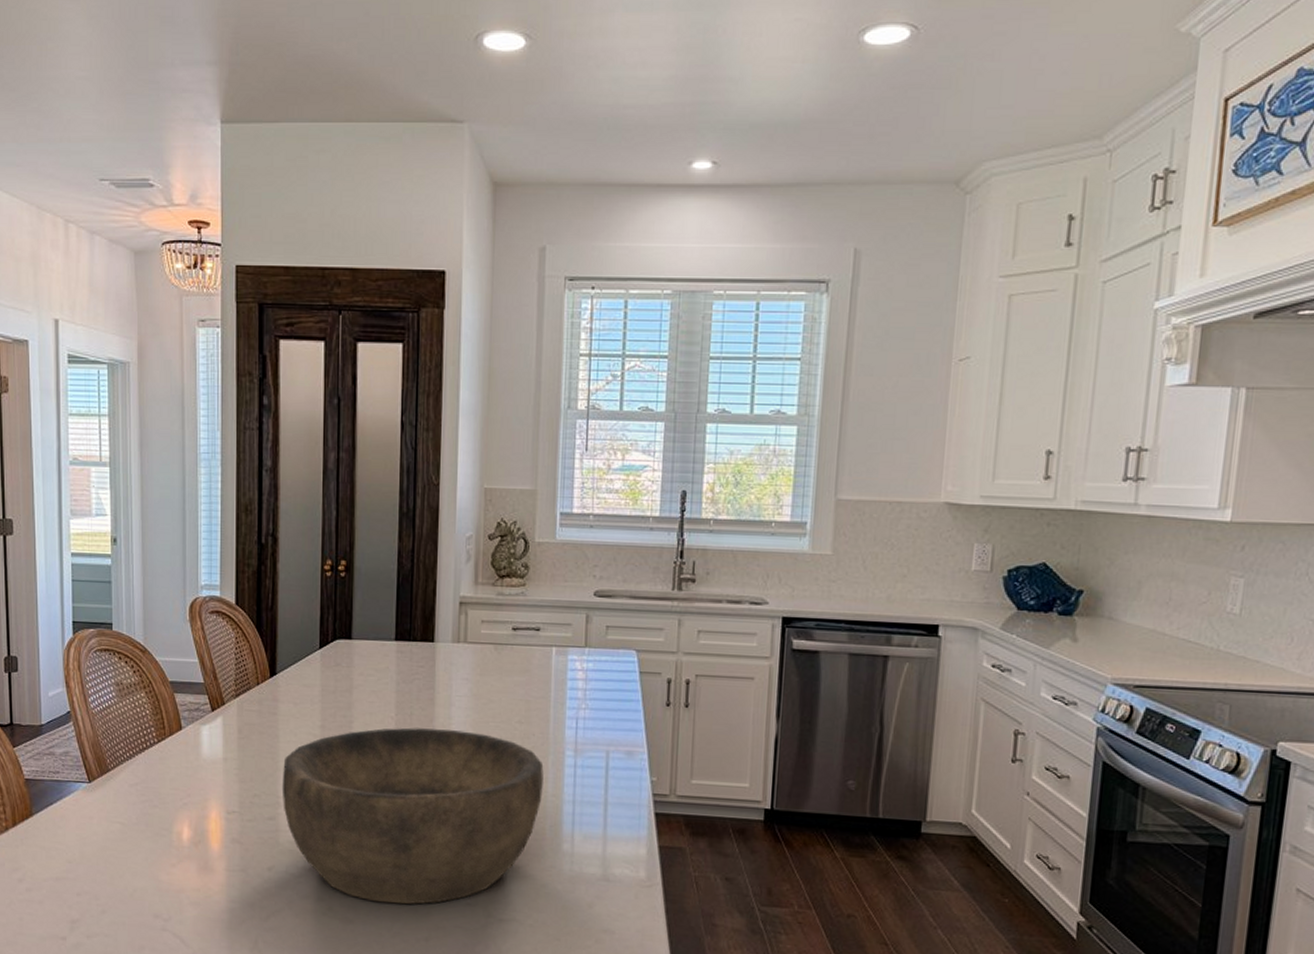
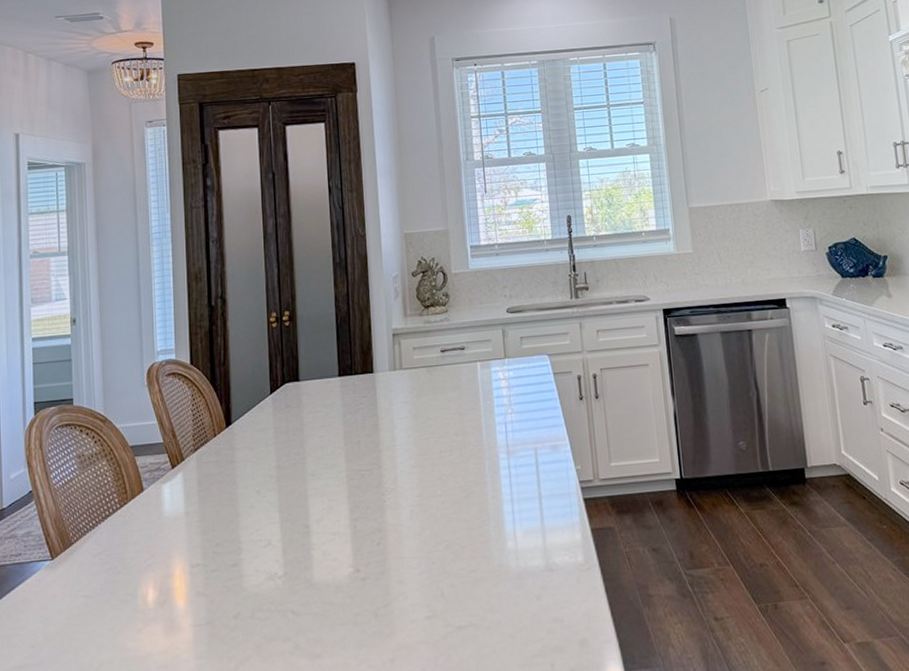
bowl: present [282,727,544,905] -> none [243,450,484,632]

